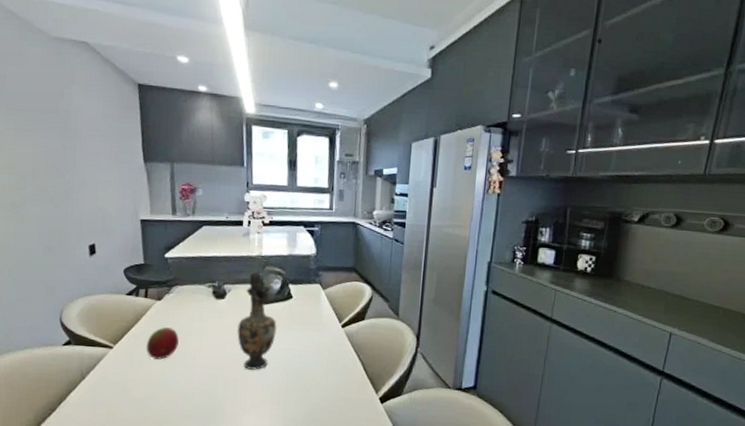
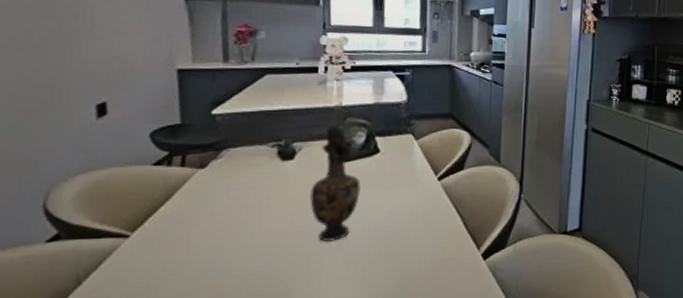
fruit: present [146,327,179,360] -> none [180,202,230,246]

